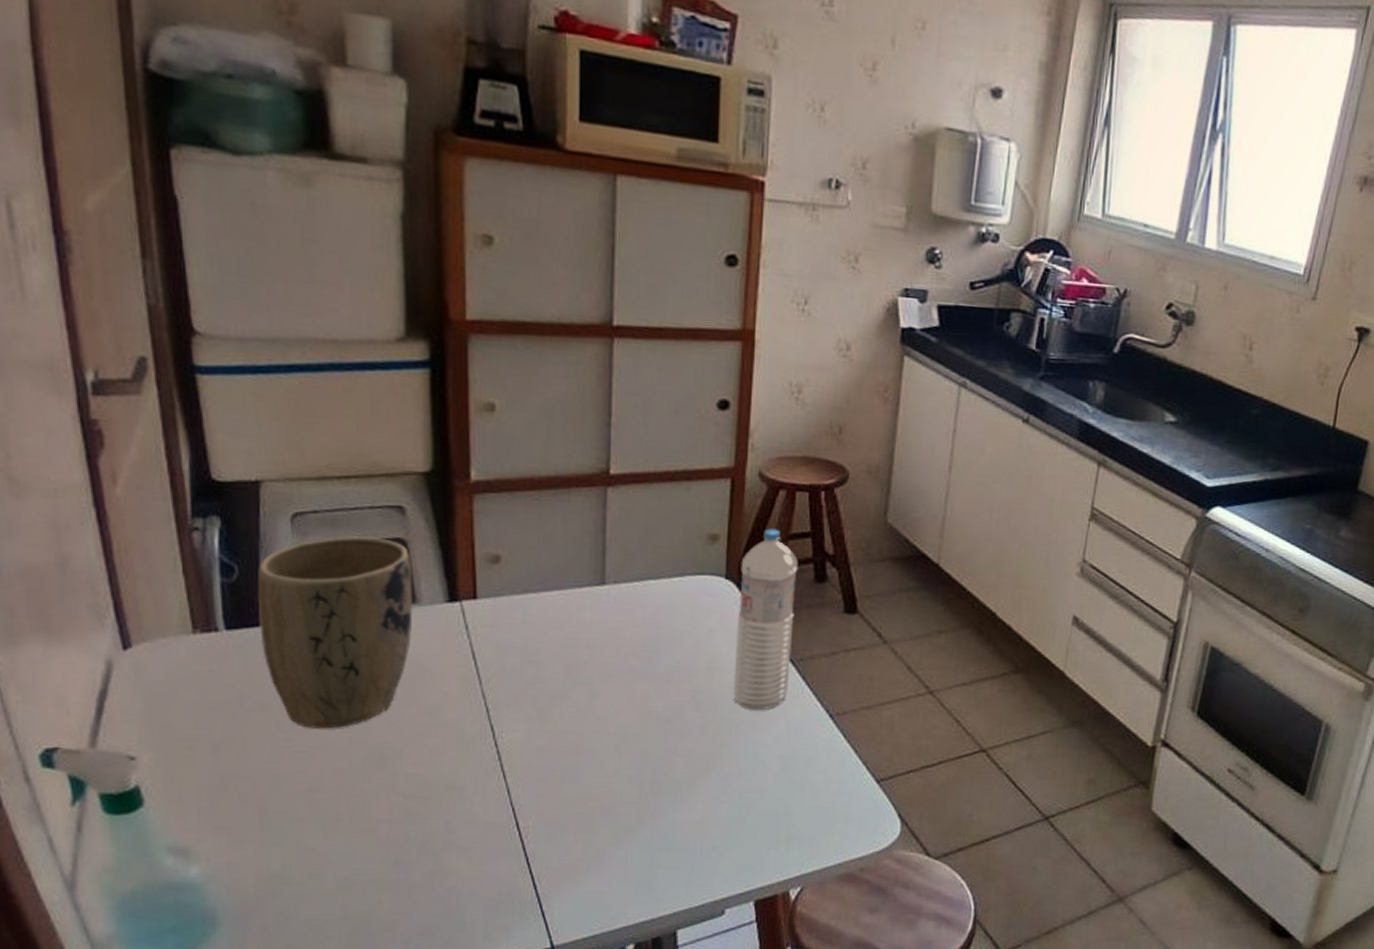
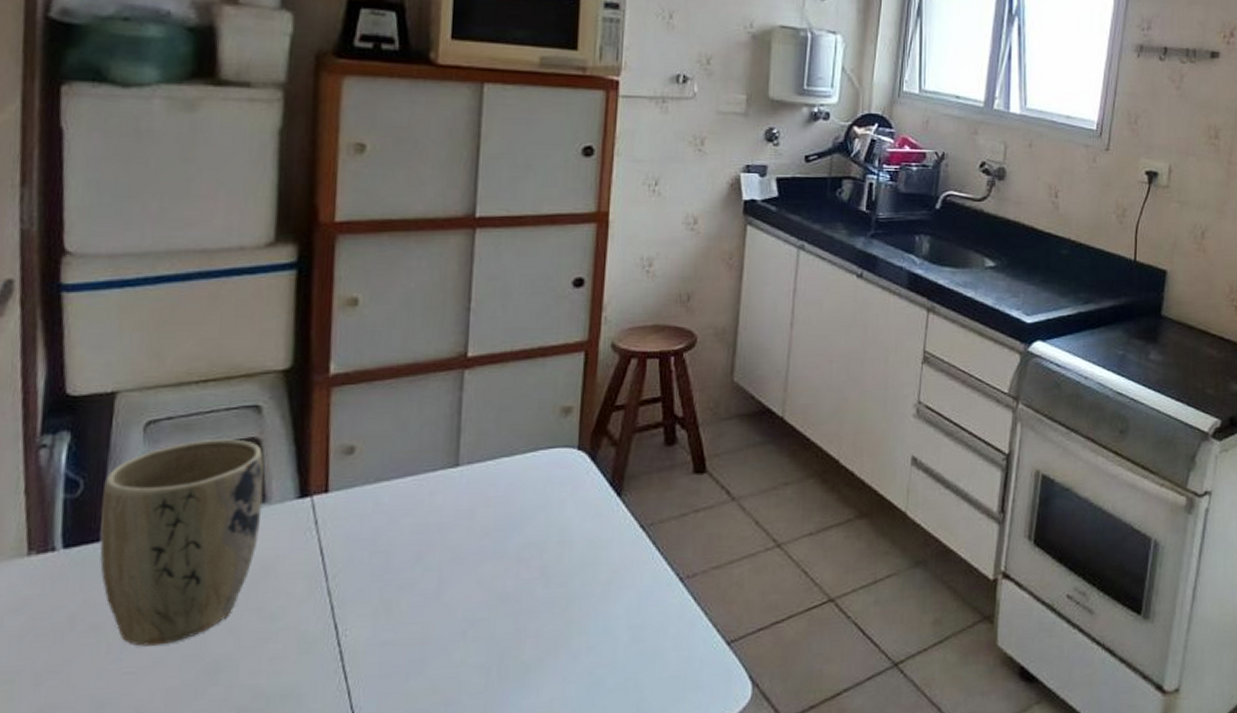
water bottle: present [733,528,798,711] -> none [583,396,649,581]

